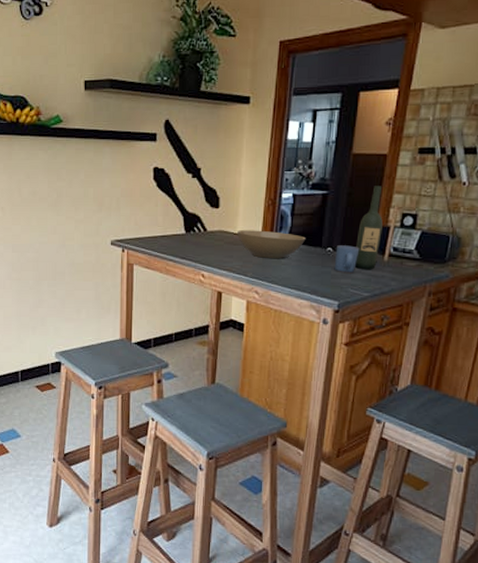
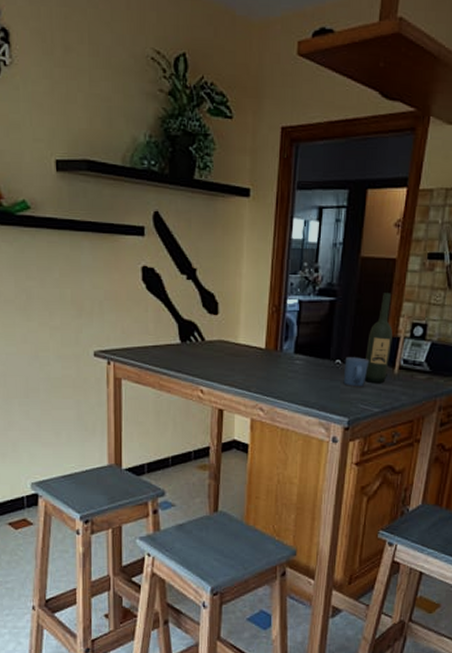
bowl: present [237,230,306,259] -> none [239,340,313,373]

